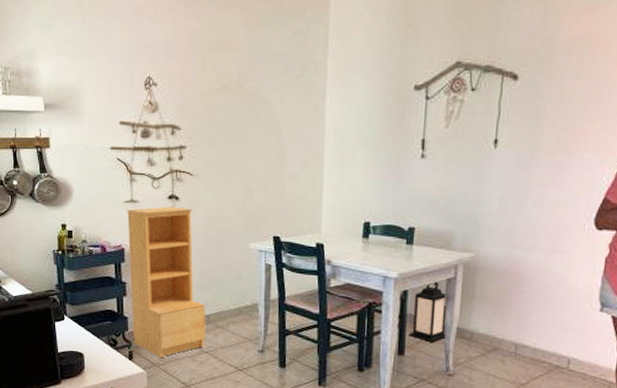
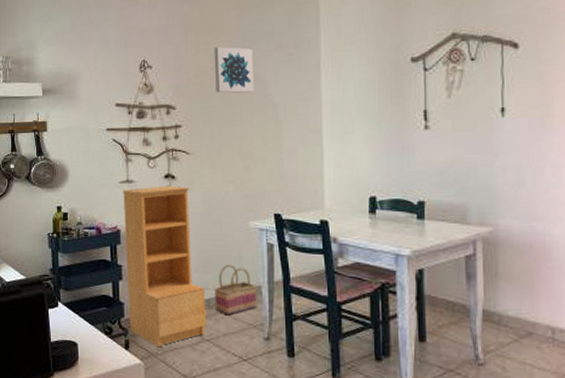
basket: none [213,282,254,330] -> present [214,264,257,316]
wall art: none [220,65,260,115] -> present [214,46,254,93]
lantern: present [409,280,448,343] -> none [429,257,472,328]

